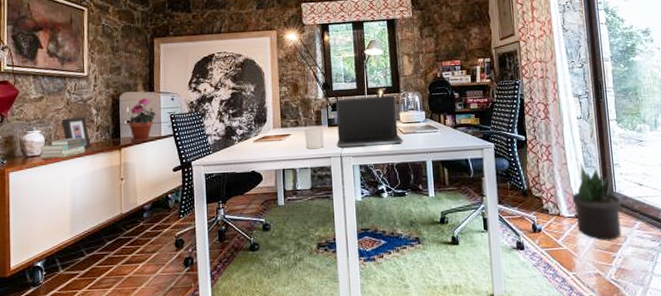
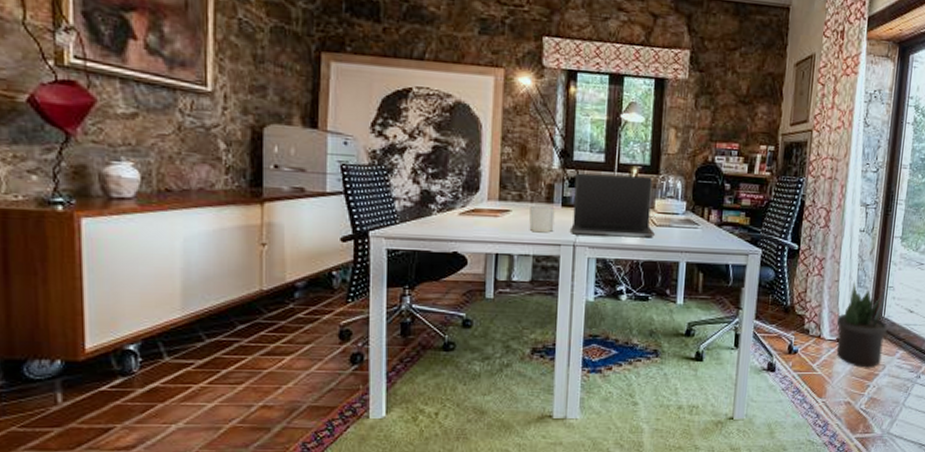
books: present [40,137,87,159] -> none [133,178,210,207]
picture frame: present [61,116,91,149] -> none [168,149,216,197]
potted plant: present [128,97,156,143] -> none [276,135,320,197]

